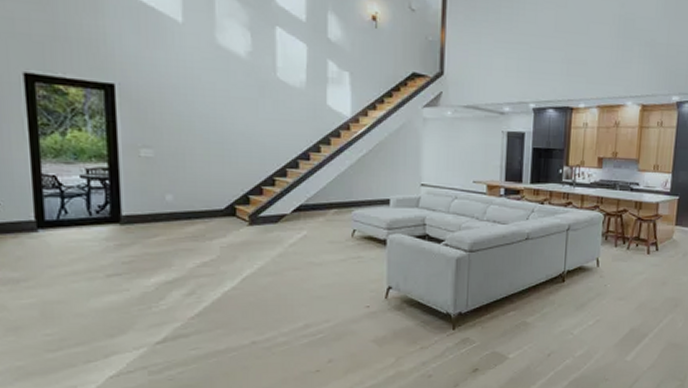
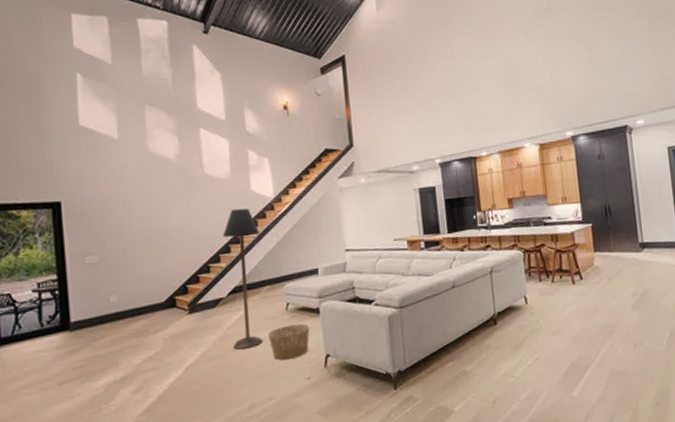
floor lamp: none [291,122,331,269] -> present [222,208,263,350]
basket: none [331,252,375,285] -> present [268,323,310,361]

